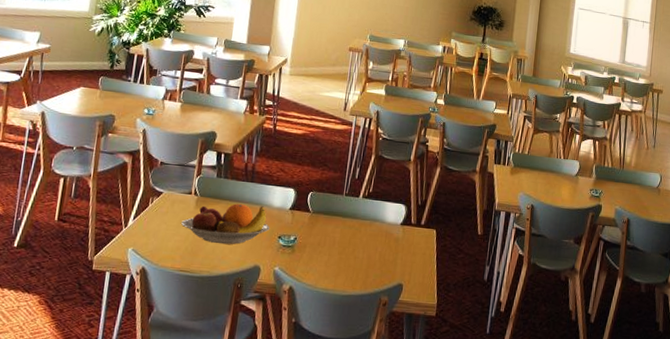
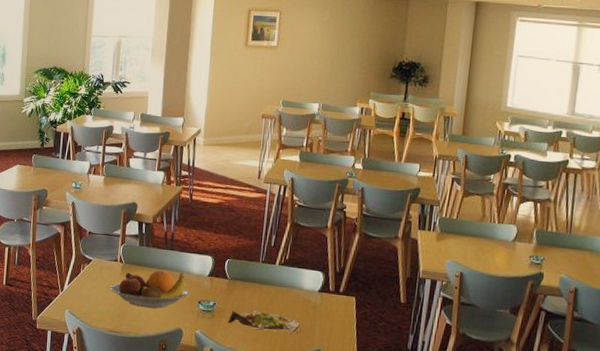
salad plate: none [309,245,383,268] -> present [228,310,301,334]

